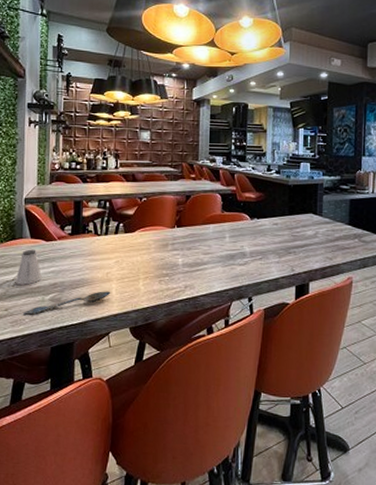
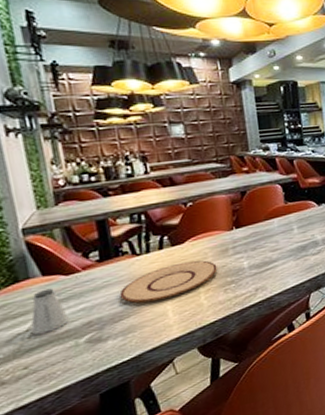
spoon: present [23,291,111,315] -> none [52,314,167,367]
plate: none [80,248,157,279] -> present [119,260,218,304]

